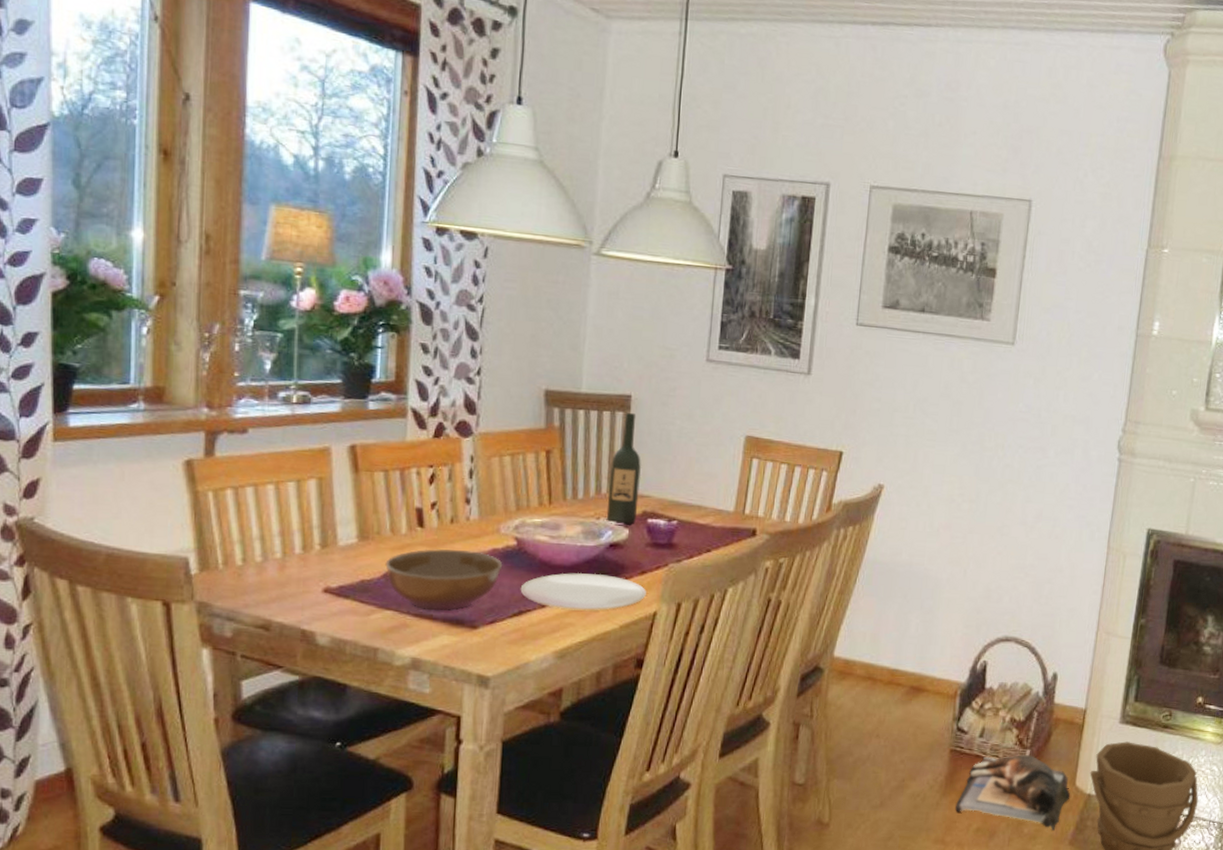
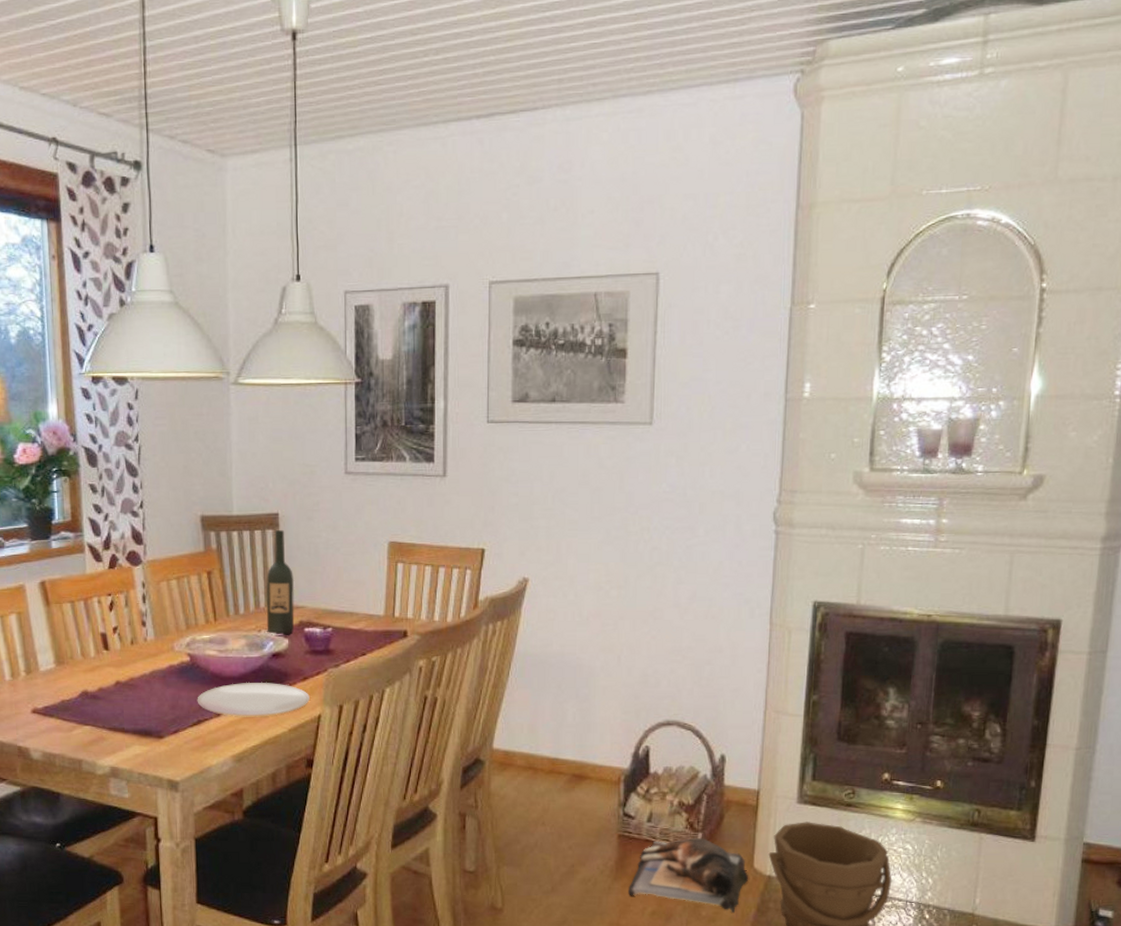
bowl: present [385,549,503,611] -> none [80,668,180,724]

